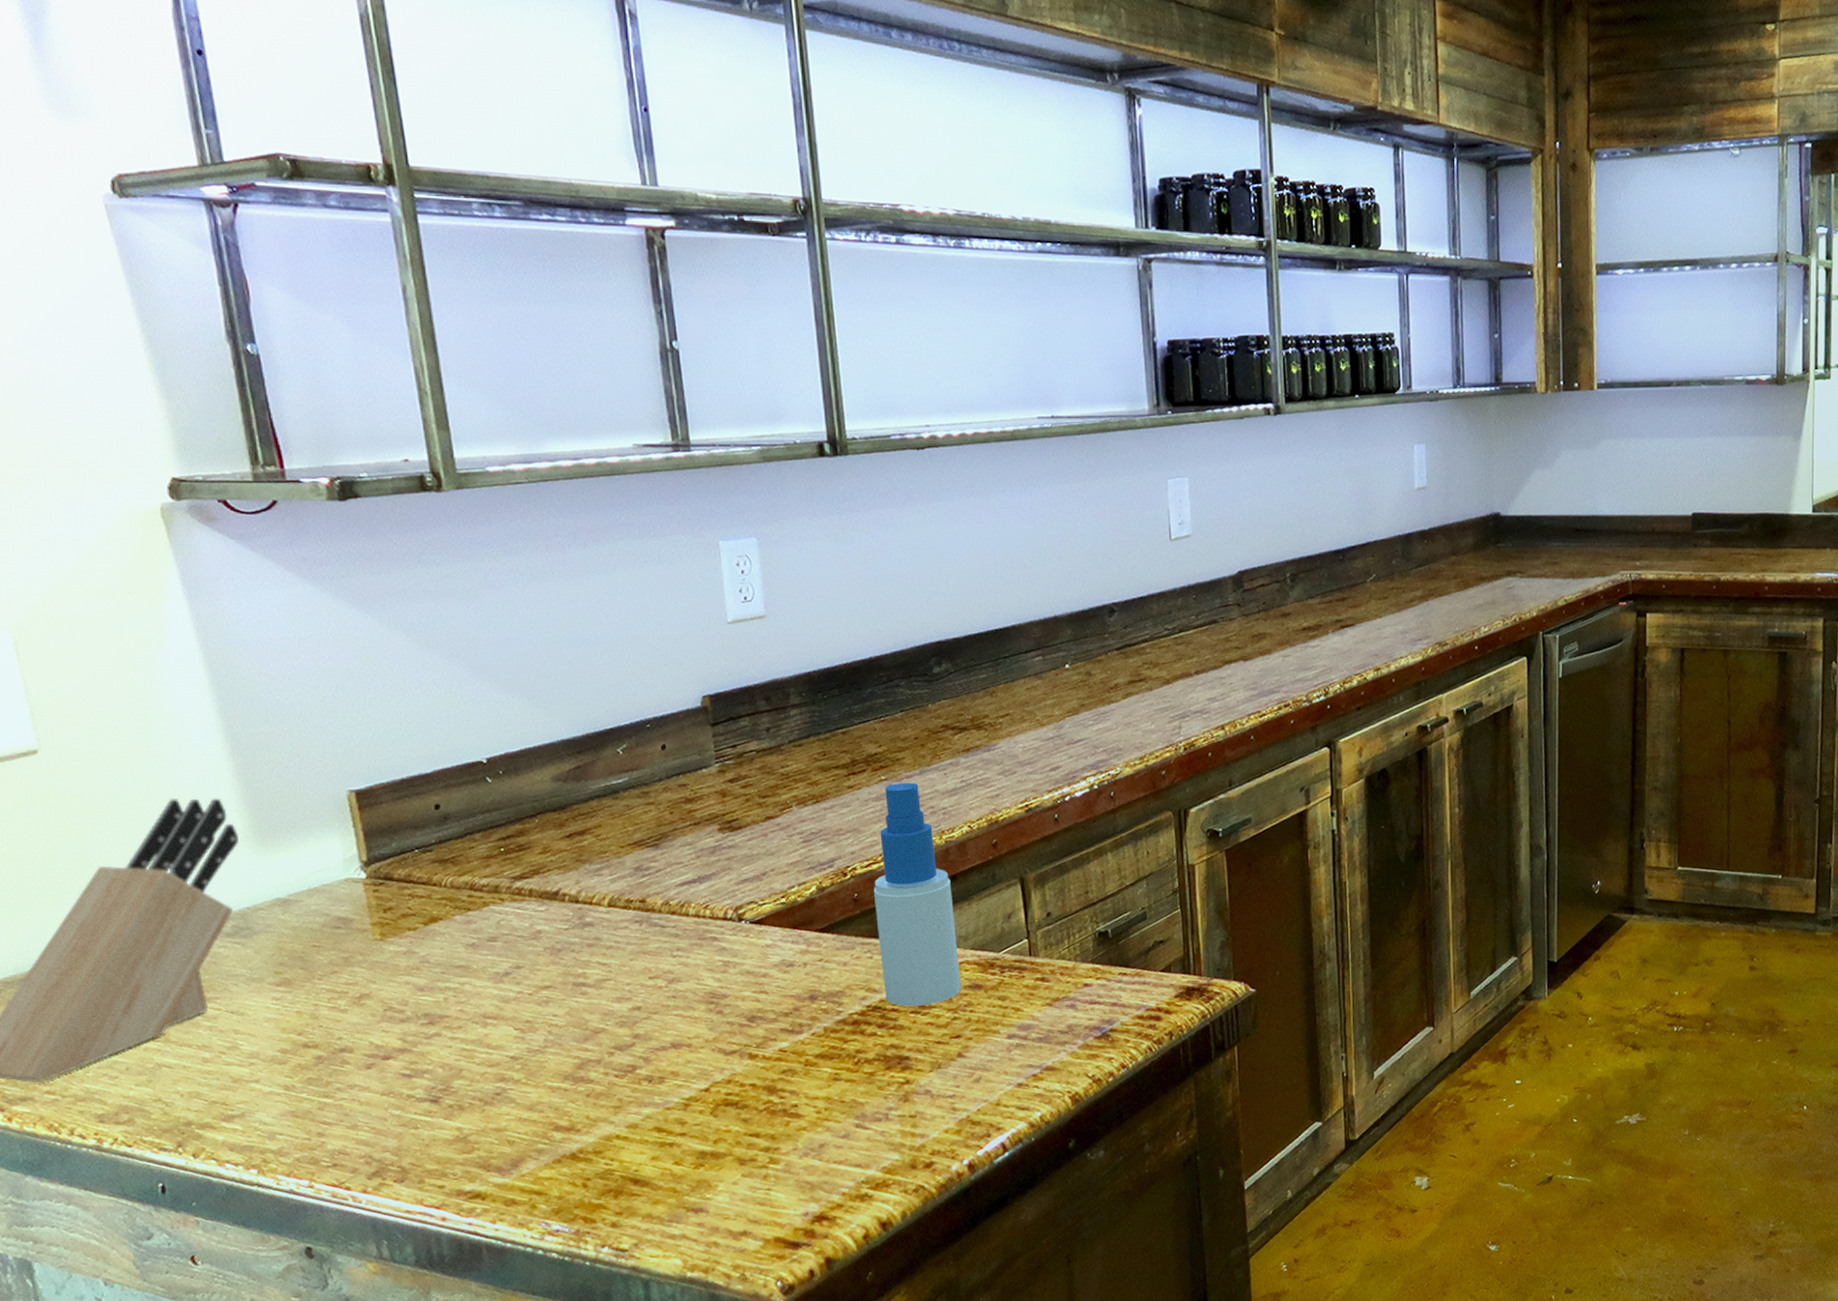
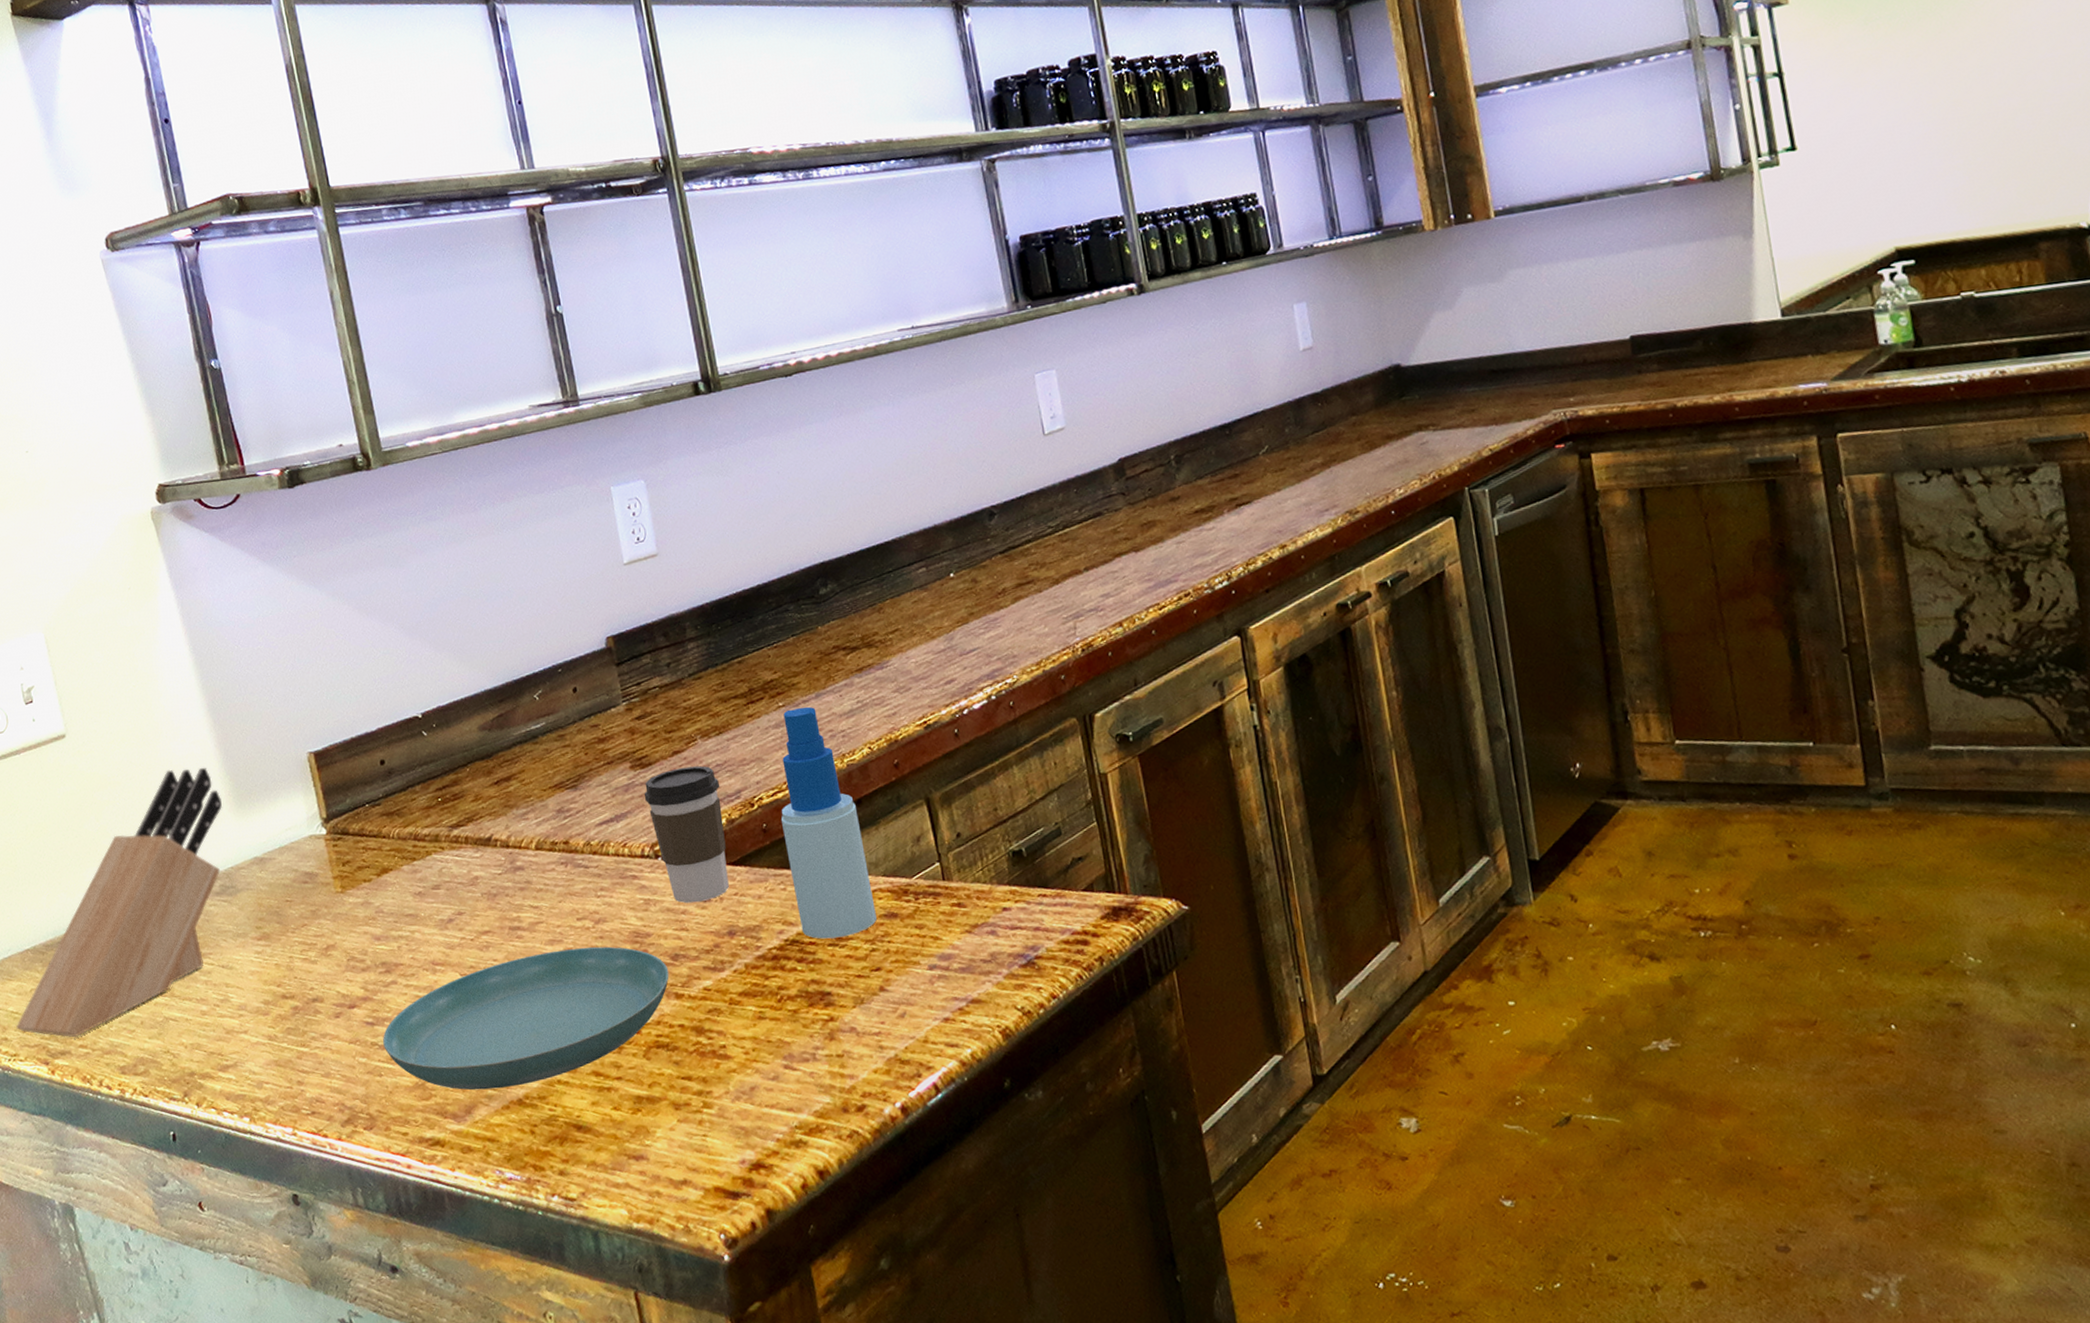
saucer: none [421,1005,744,1144] -> present [383,946,669,1090]
coffee cup: none [731,833,814,967] -> present [644,766,729,904]

